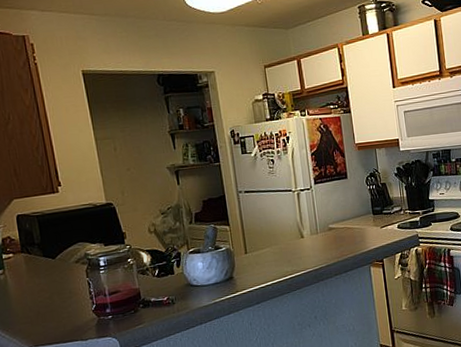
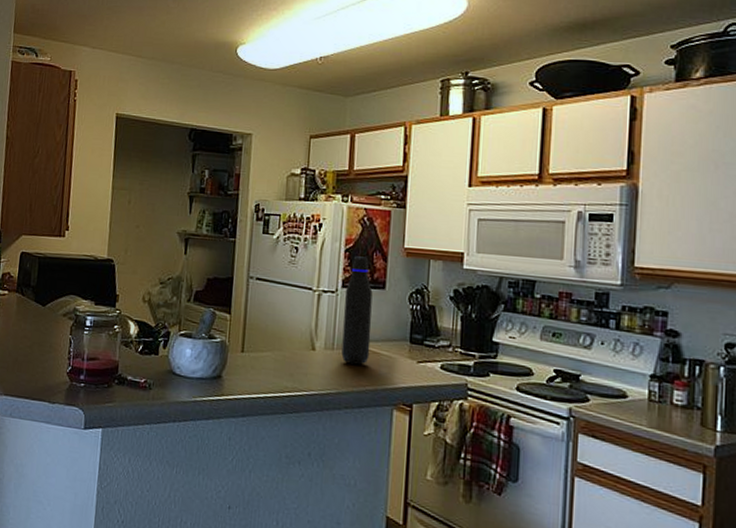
water bottle: none [317,156,346,241] -> present [341,256,373,365]

